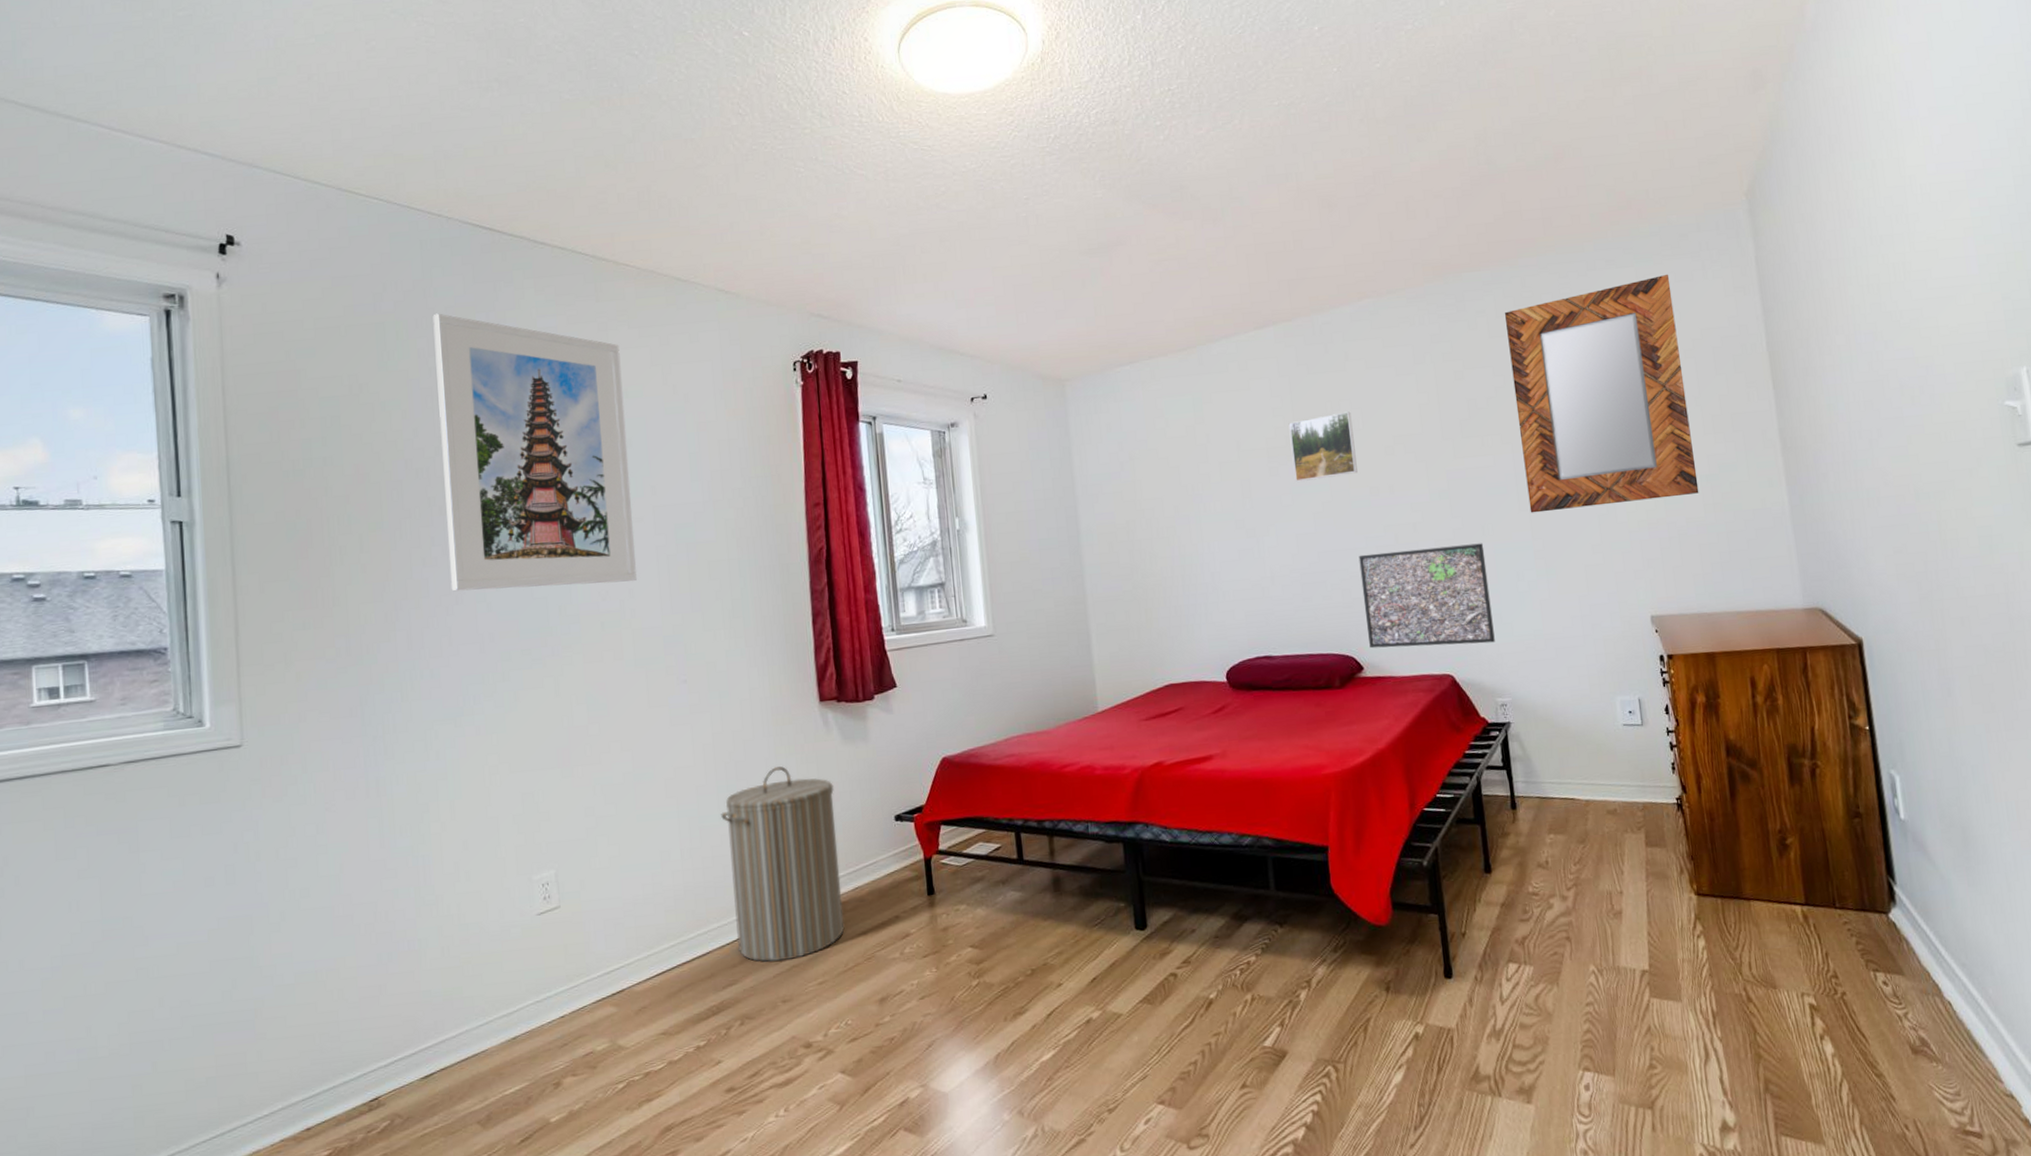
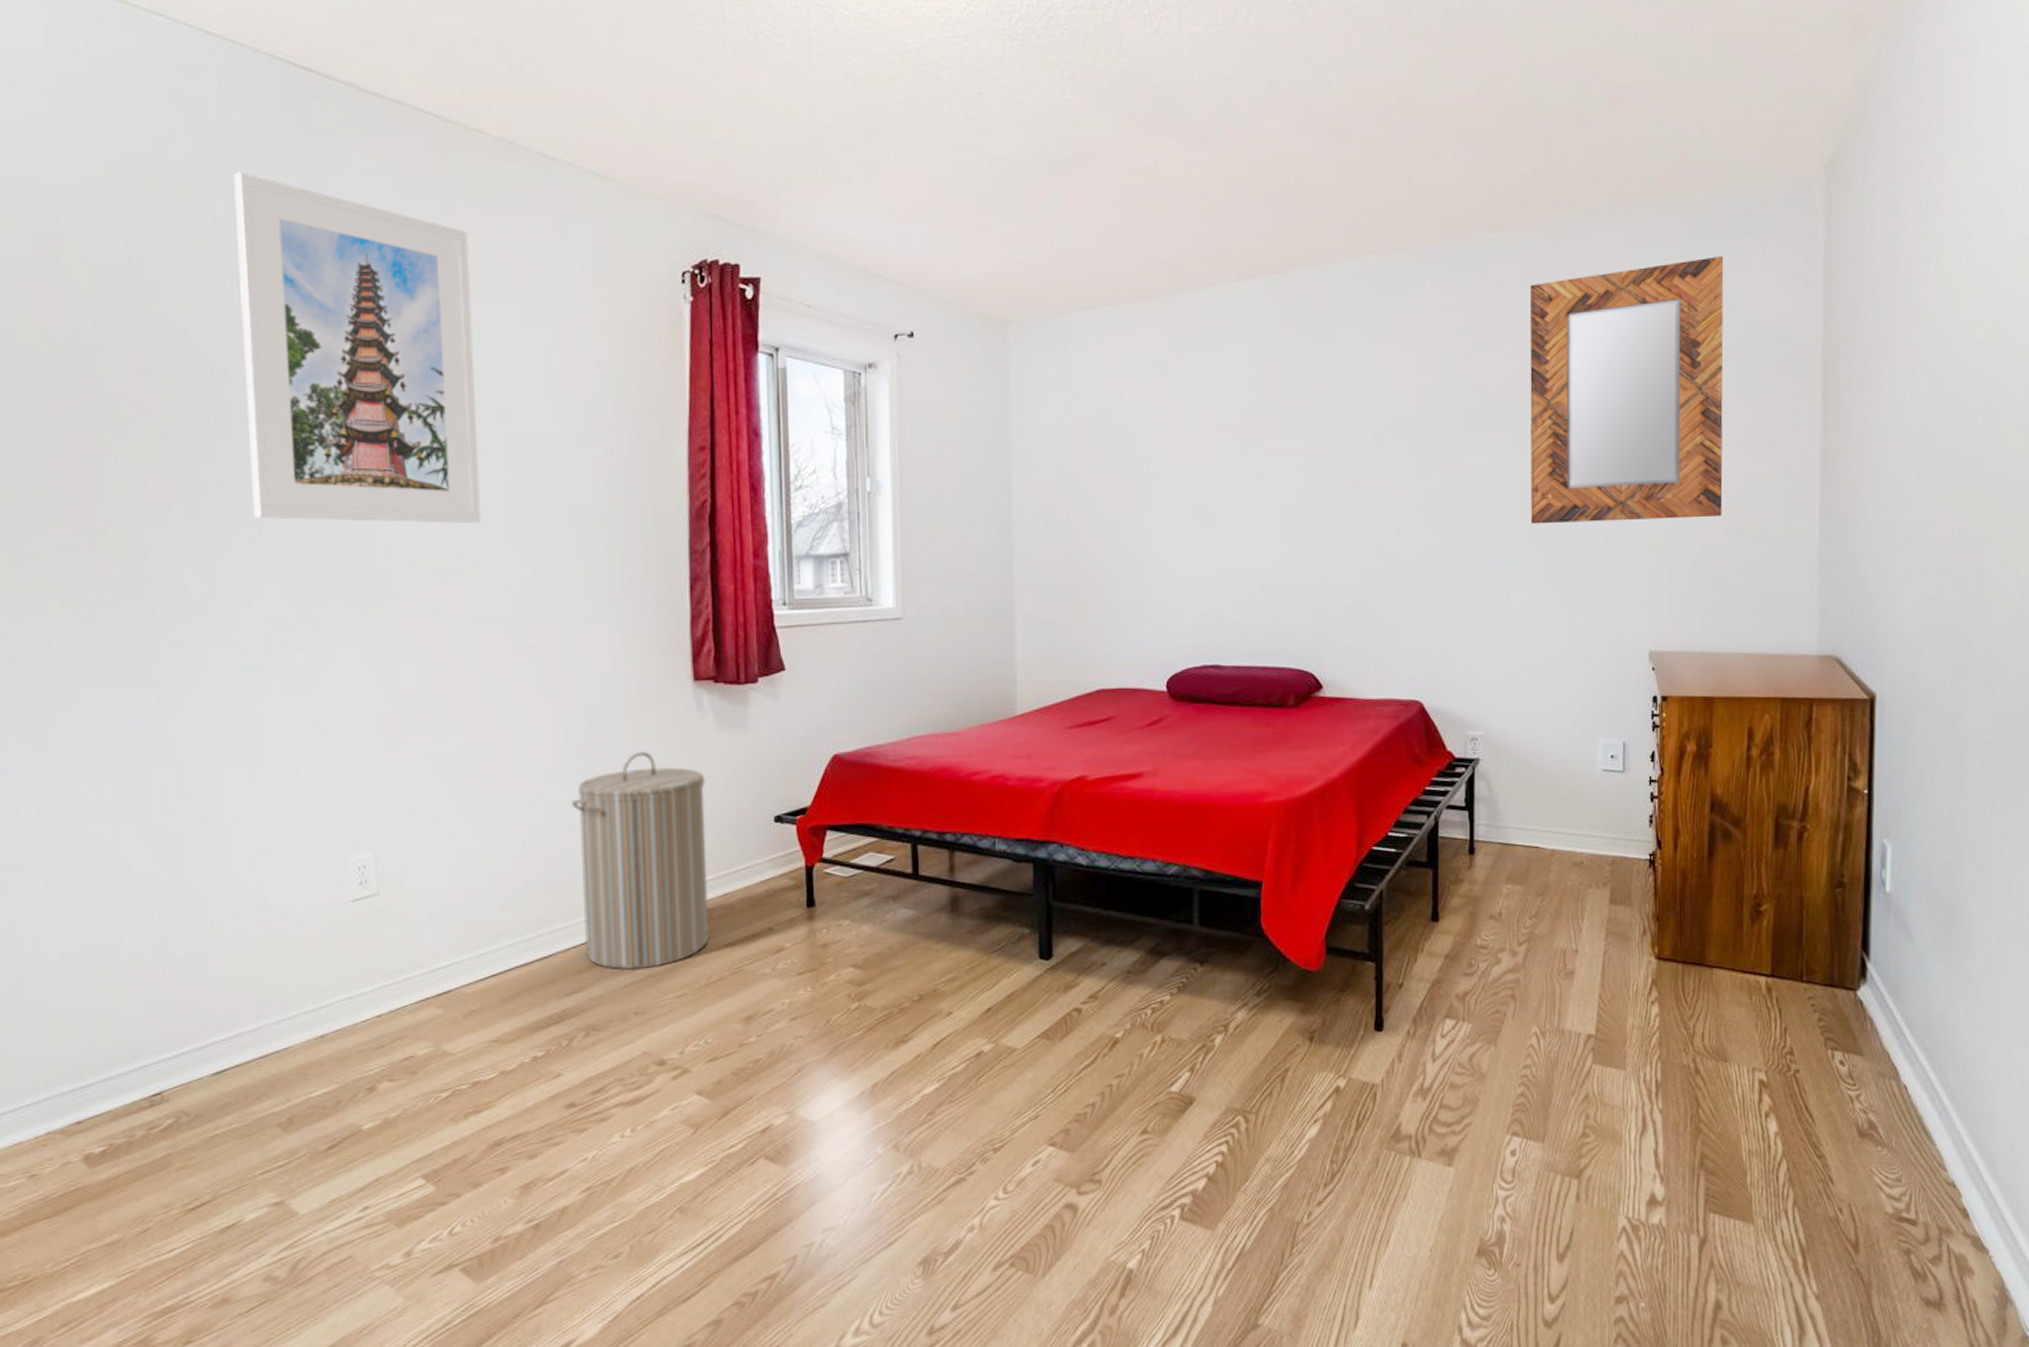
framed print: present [1288,411,1358,482] -> none [1266,388,1340,466]
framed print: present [1358,543,1495,649] -> none [1331,554,1474,669]

